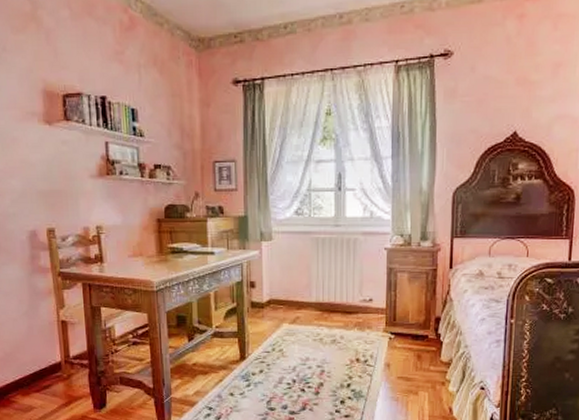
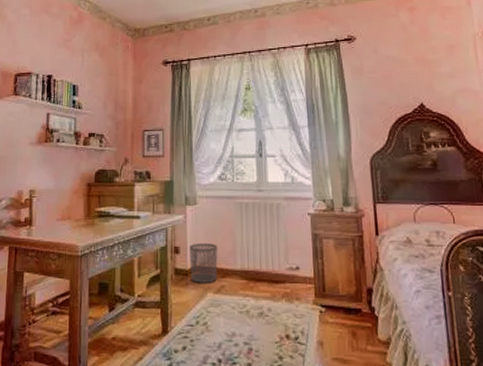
waste bin: none [265,277,293,315] -> present [190,242,218,283]

